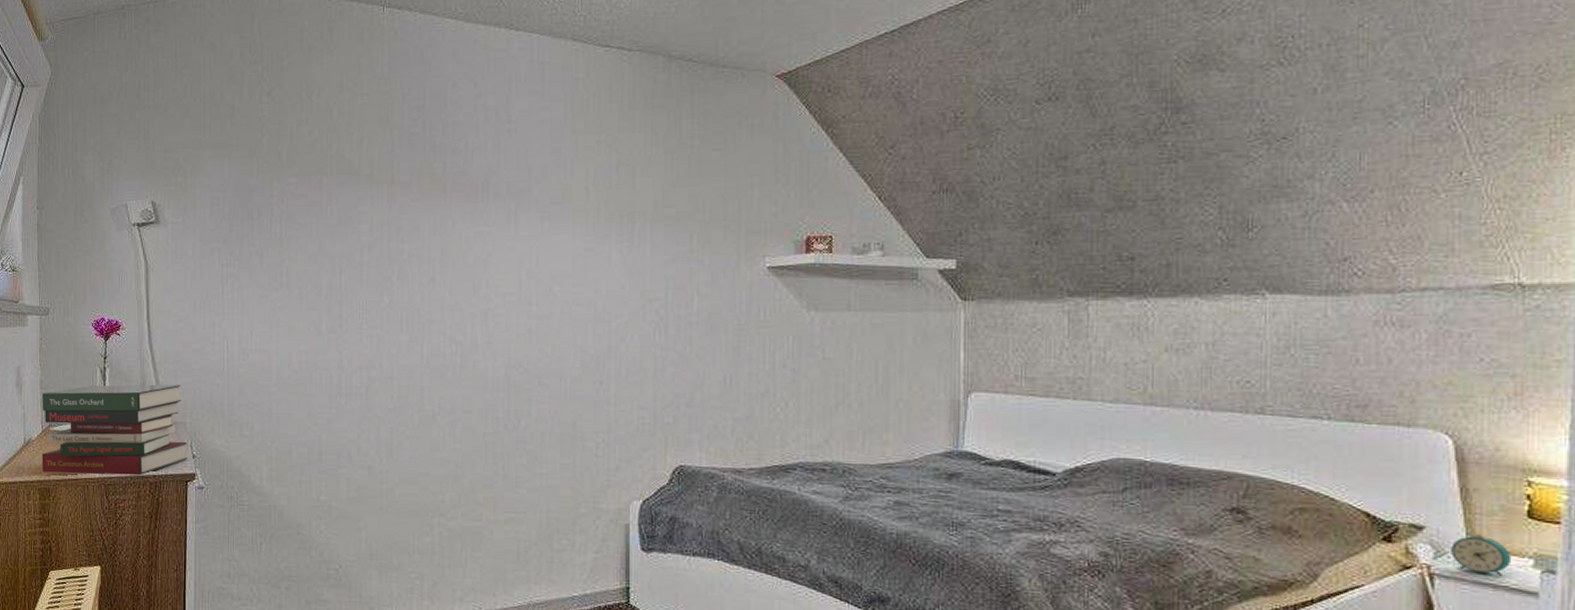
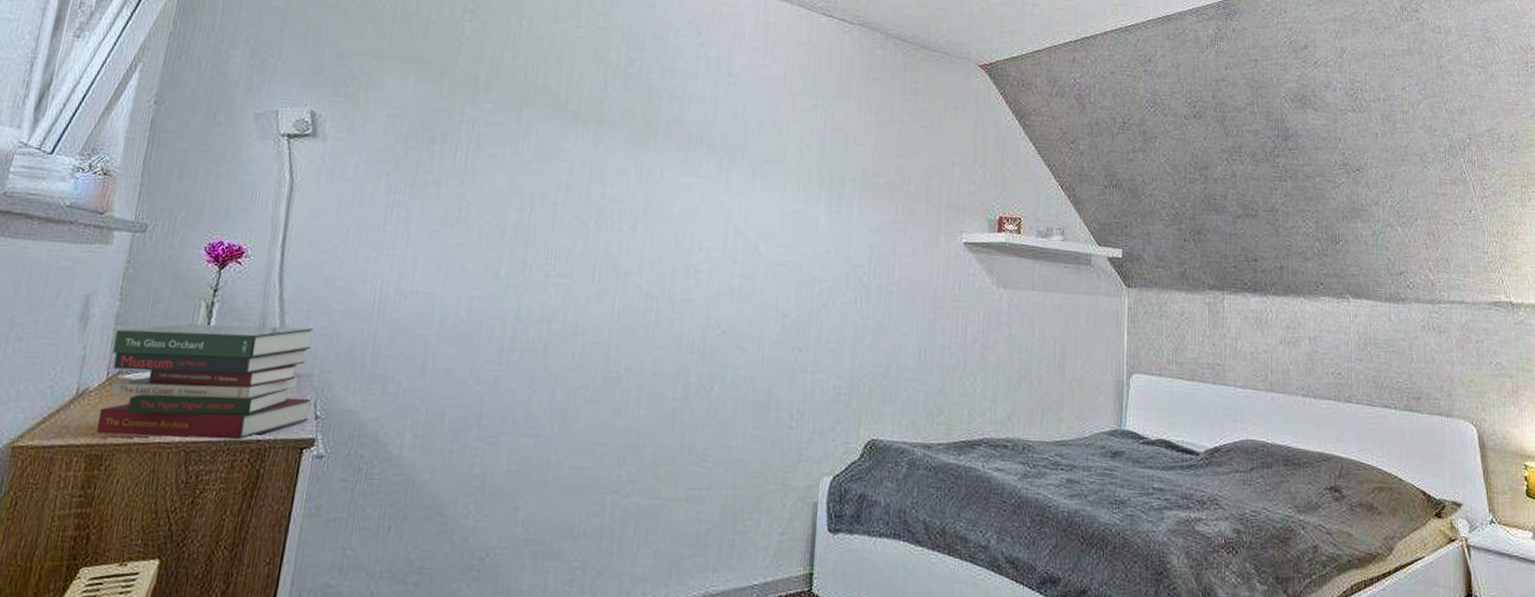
alarm clock: present [1451,534,1512,577] -> none [1480,511,1519,548]

